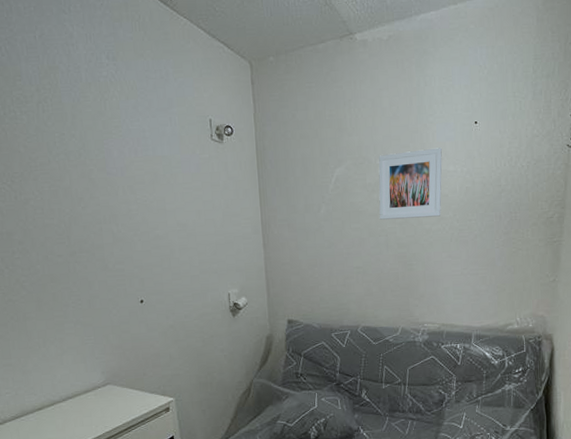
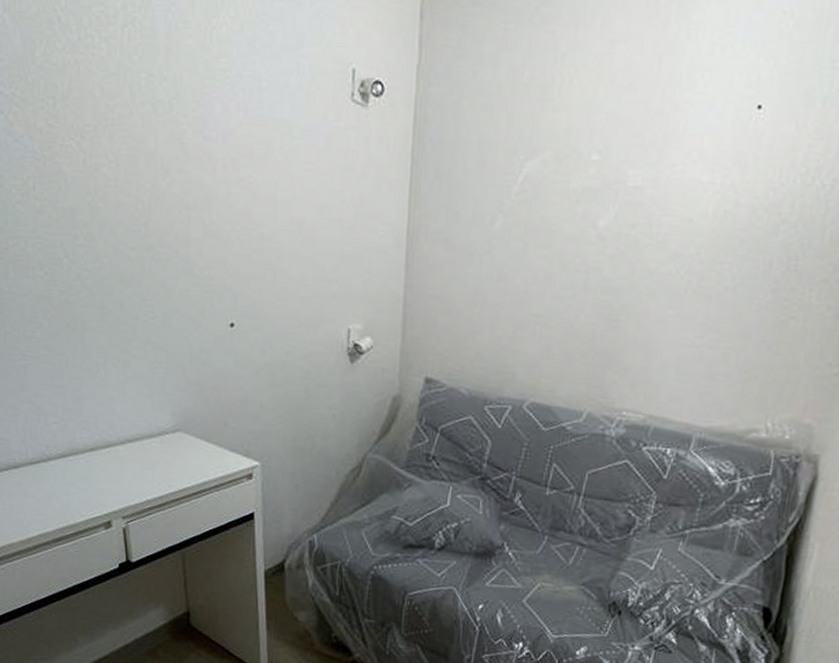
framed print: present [378,147,442,220] -> none [580,142,696,252]

